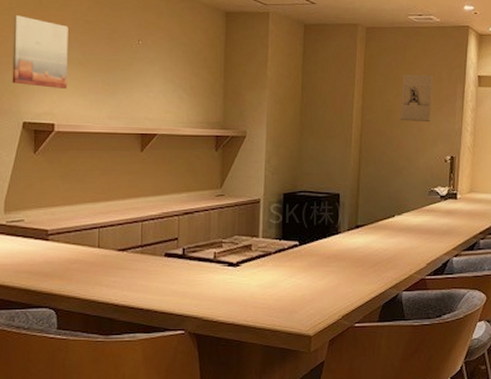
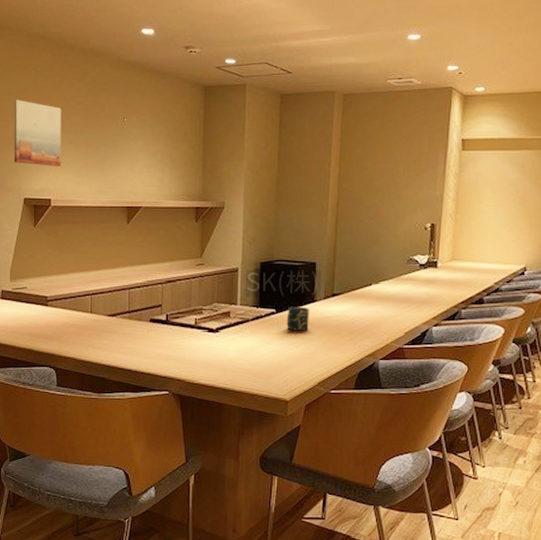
cup: none [310,238,333,264] -> present [286,306,309,331]
wall sculpture: present [400,74,433,121] -> none [378,140,413,188]

